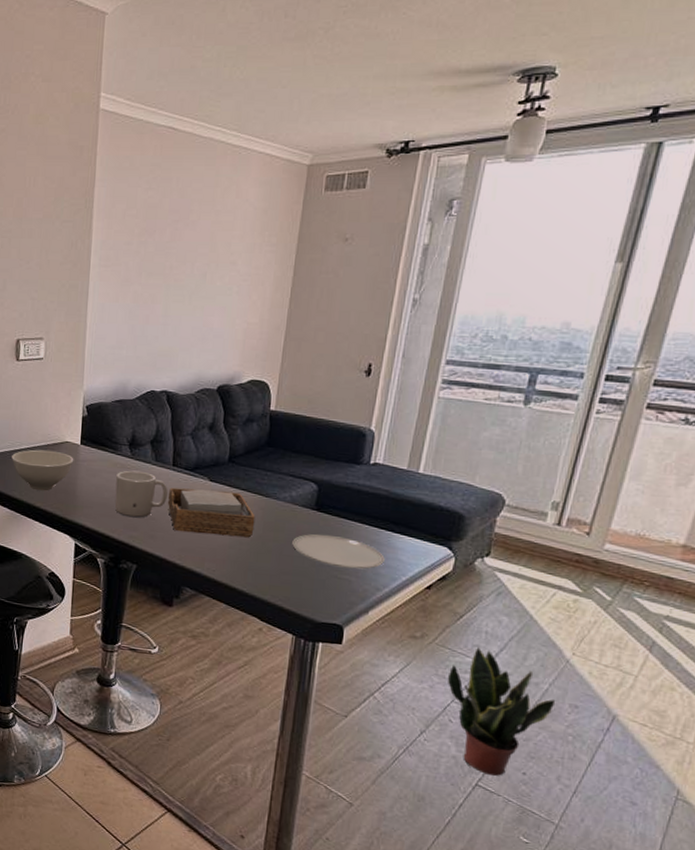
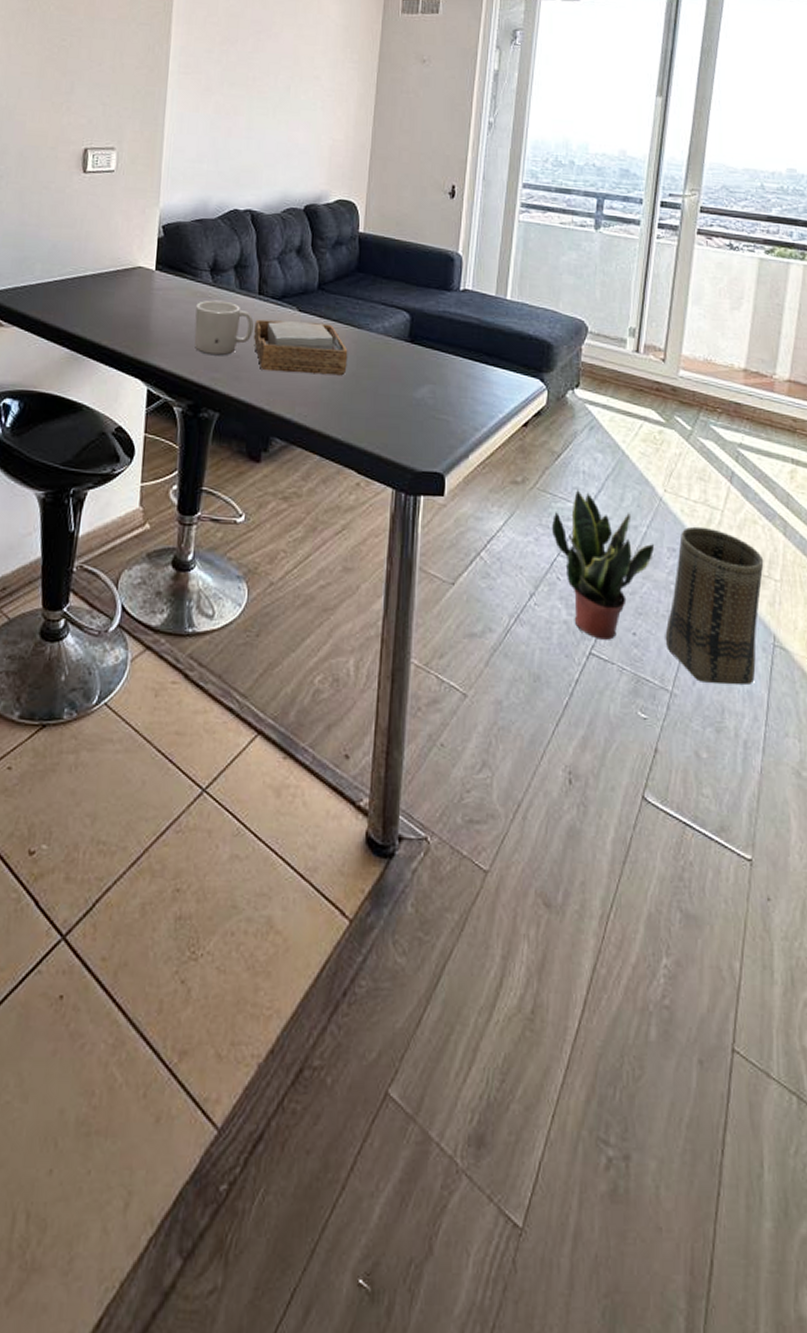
bowl: present [12,449,74,491] -> none [74,276,148,326]
plate: present [292,534,385,570] -> none [387,368,481,408]
basket: none [556,687,678,828] -> present [665,526,764,685]

